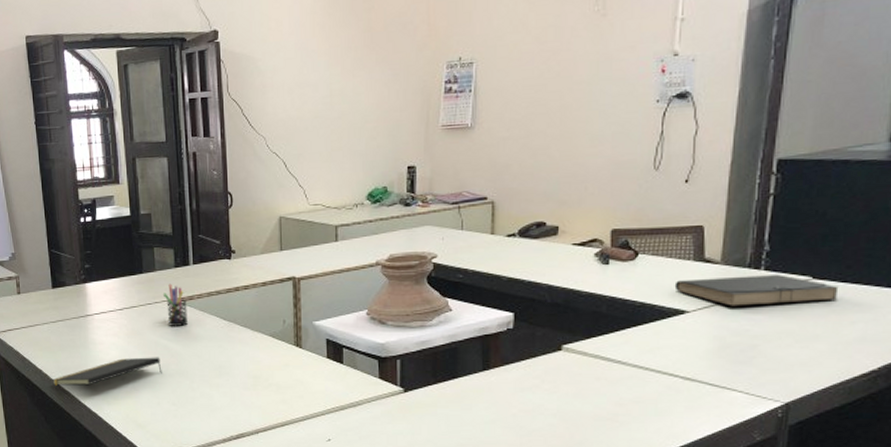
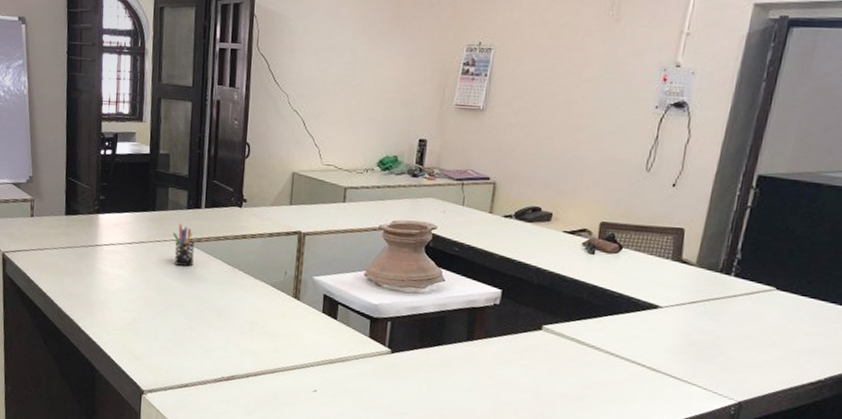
notepad: present [52,357,162,386] -> none [55,291,163,313]
file folder: present [674,275,839,306] -> none [651,277,799,312]

